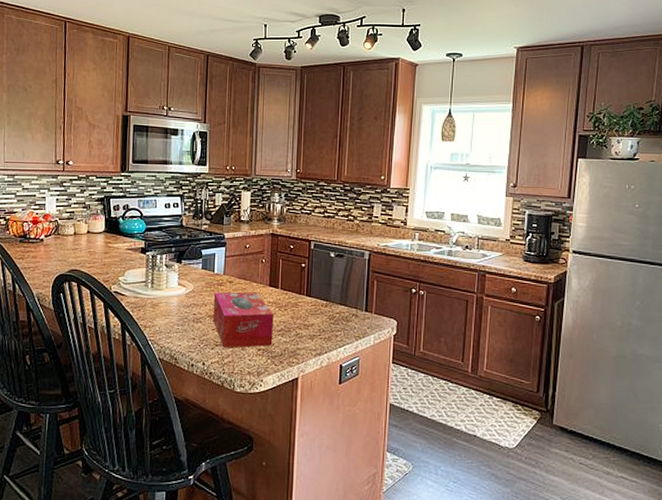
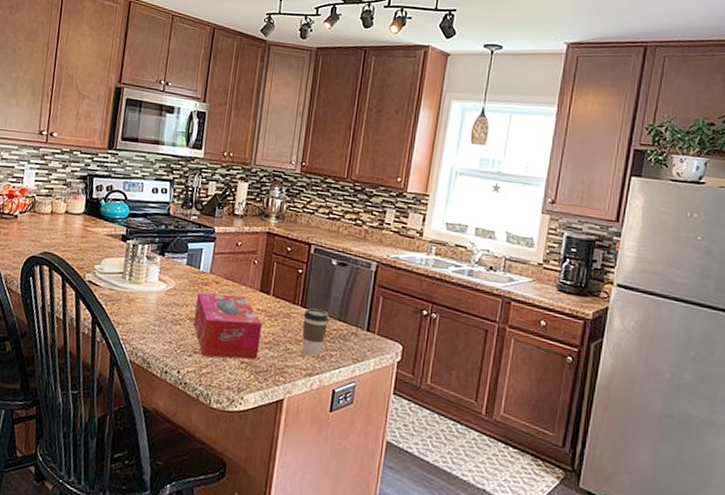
coffee cup: none [309,296,332,338] -> present [301,308,330,356]

